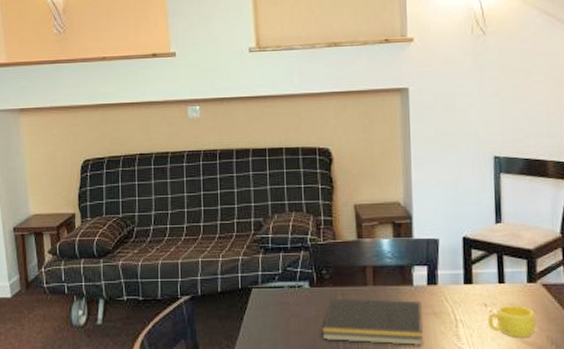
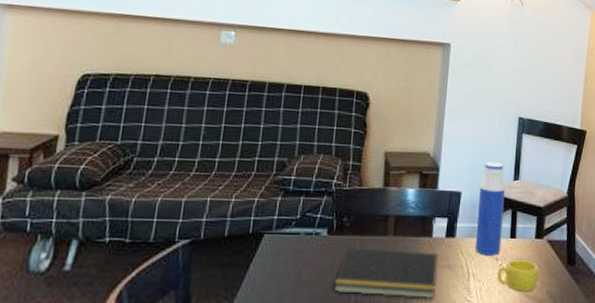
water bottle: none [458,206,489,302] -> present [475,162,505,256]

